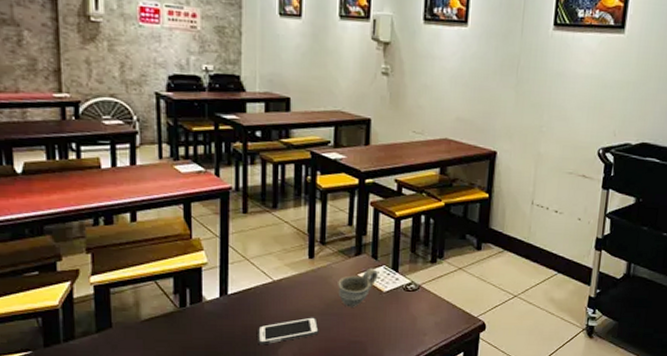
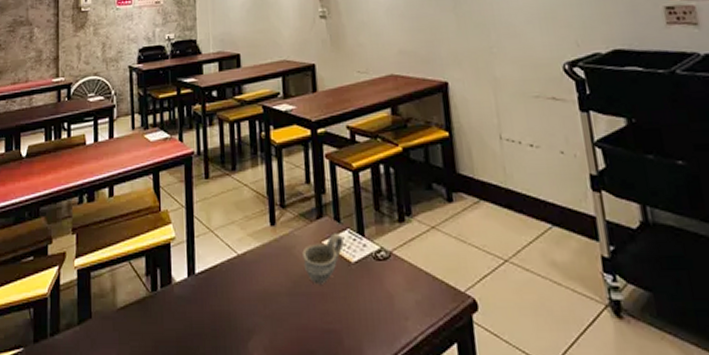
cell phone: present [258,317,319,345] -> none [226,299,289,337]

